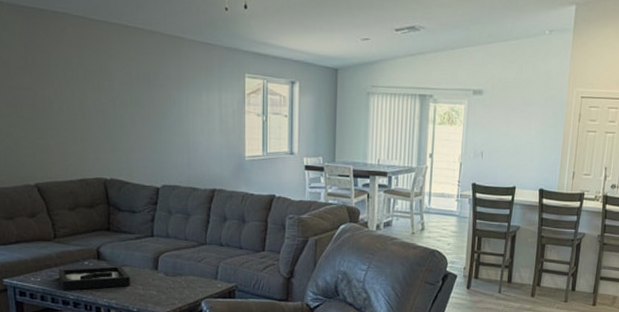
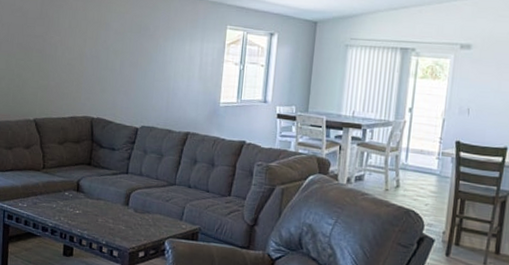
decorative tray: present [58,265,130,291] -> none [42,197,103,219]

